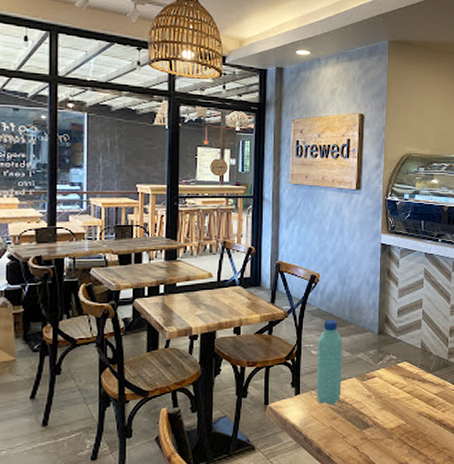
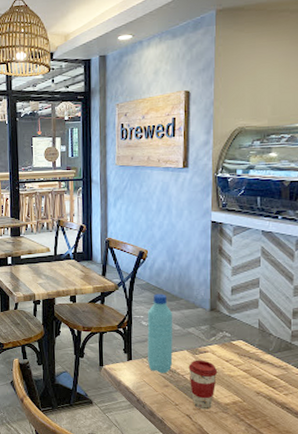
coffee cup: none [356,386,384,438] -> present [188,360,218,410]

